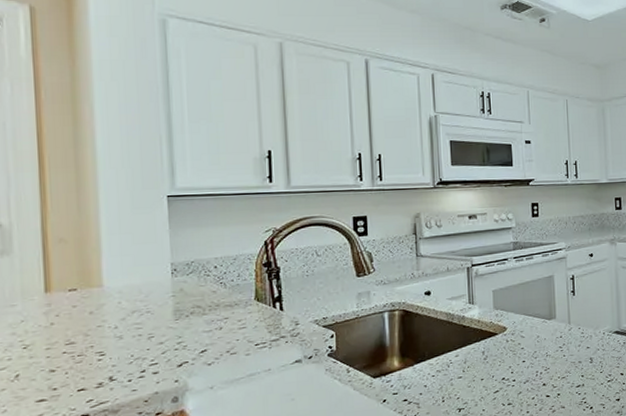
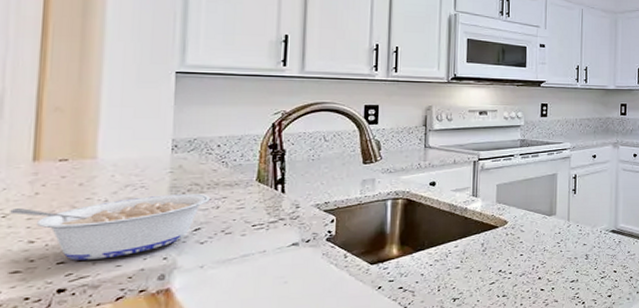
legume: none [30,316,214,387] -> present [10,194,211,261]

